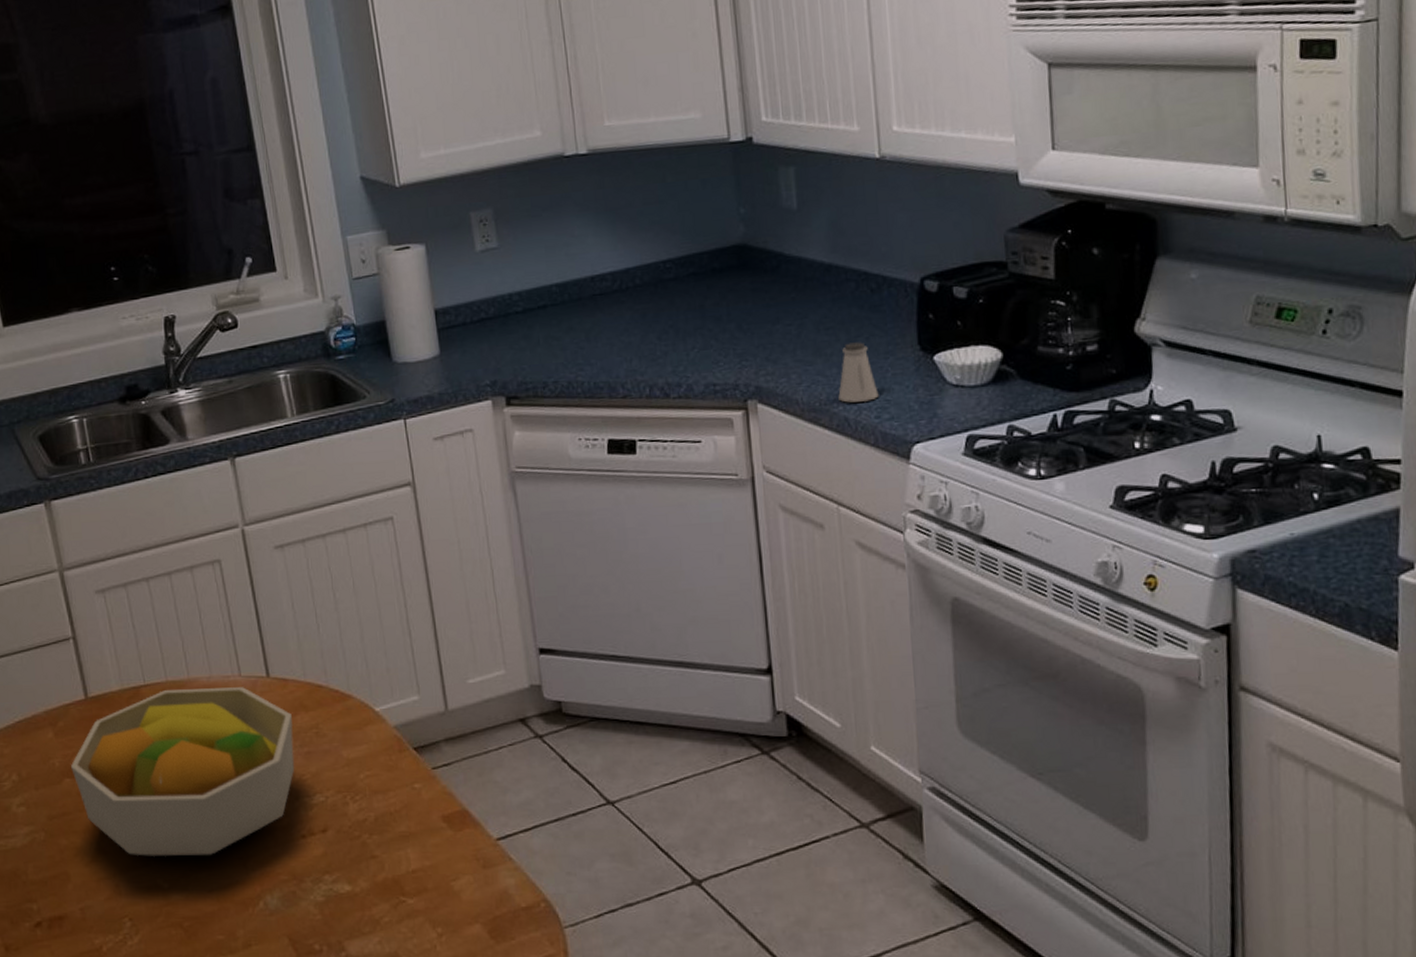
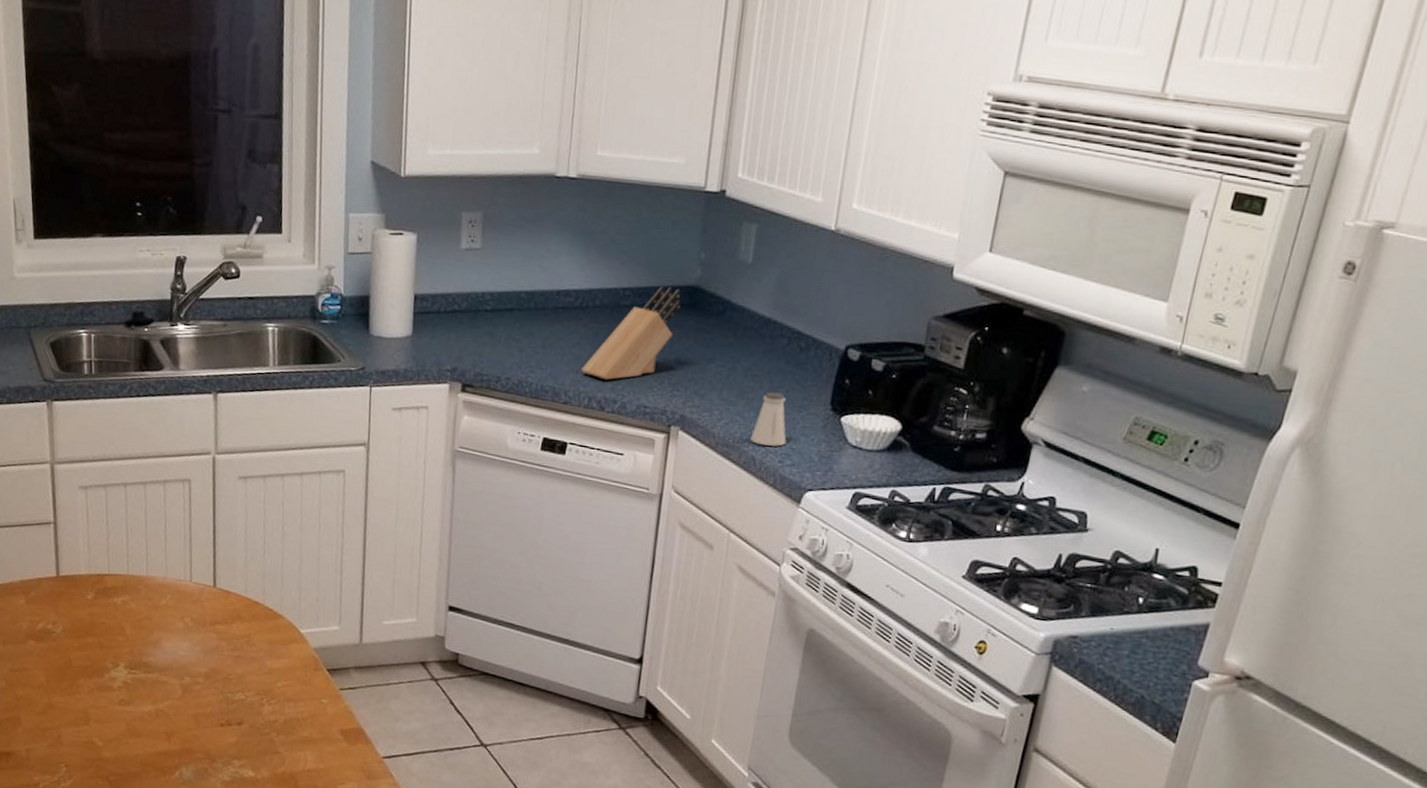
fruit bowl: present [71,687,295,857] -> none [36,582,229,726]
knife block: none [635,250,730,364] -> present [581,285,681,380]

